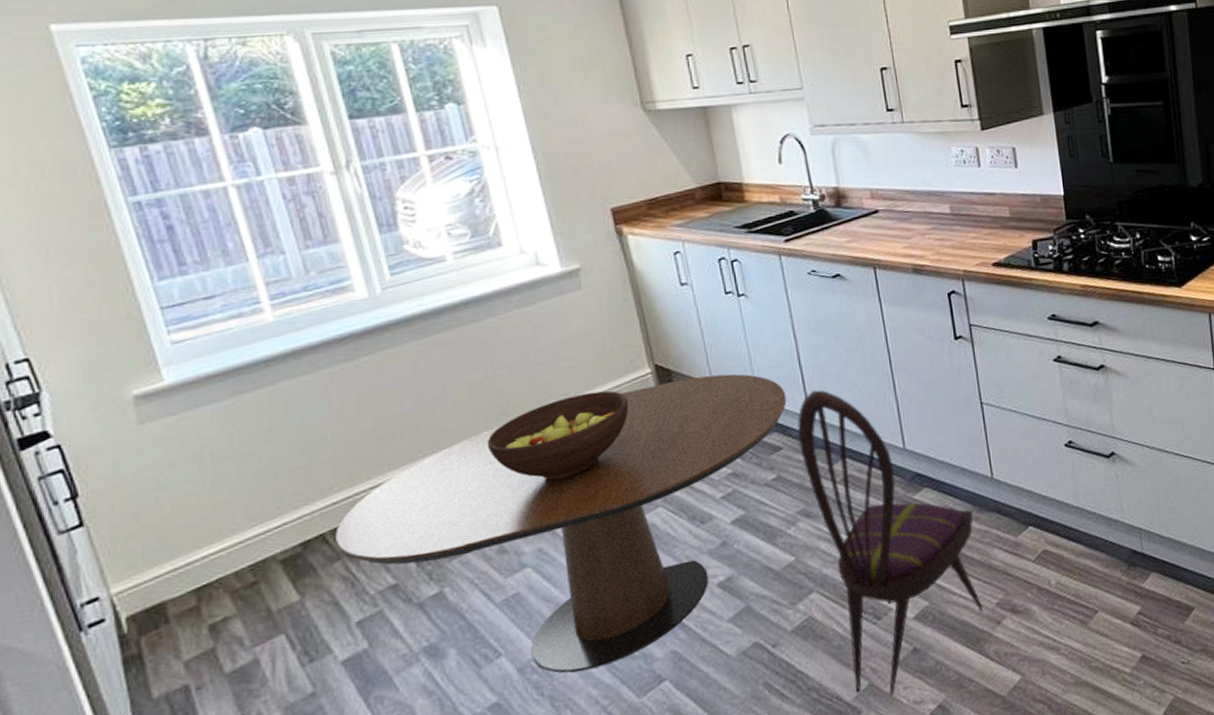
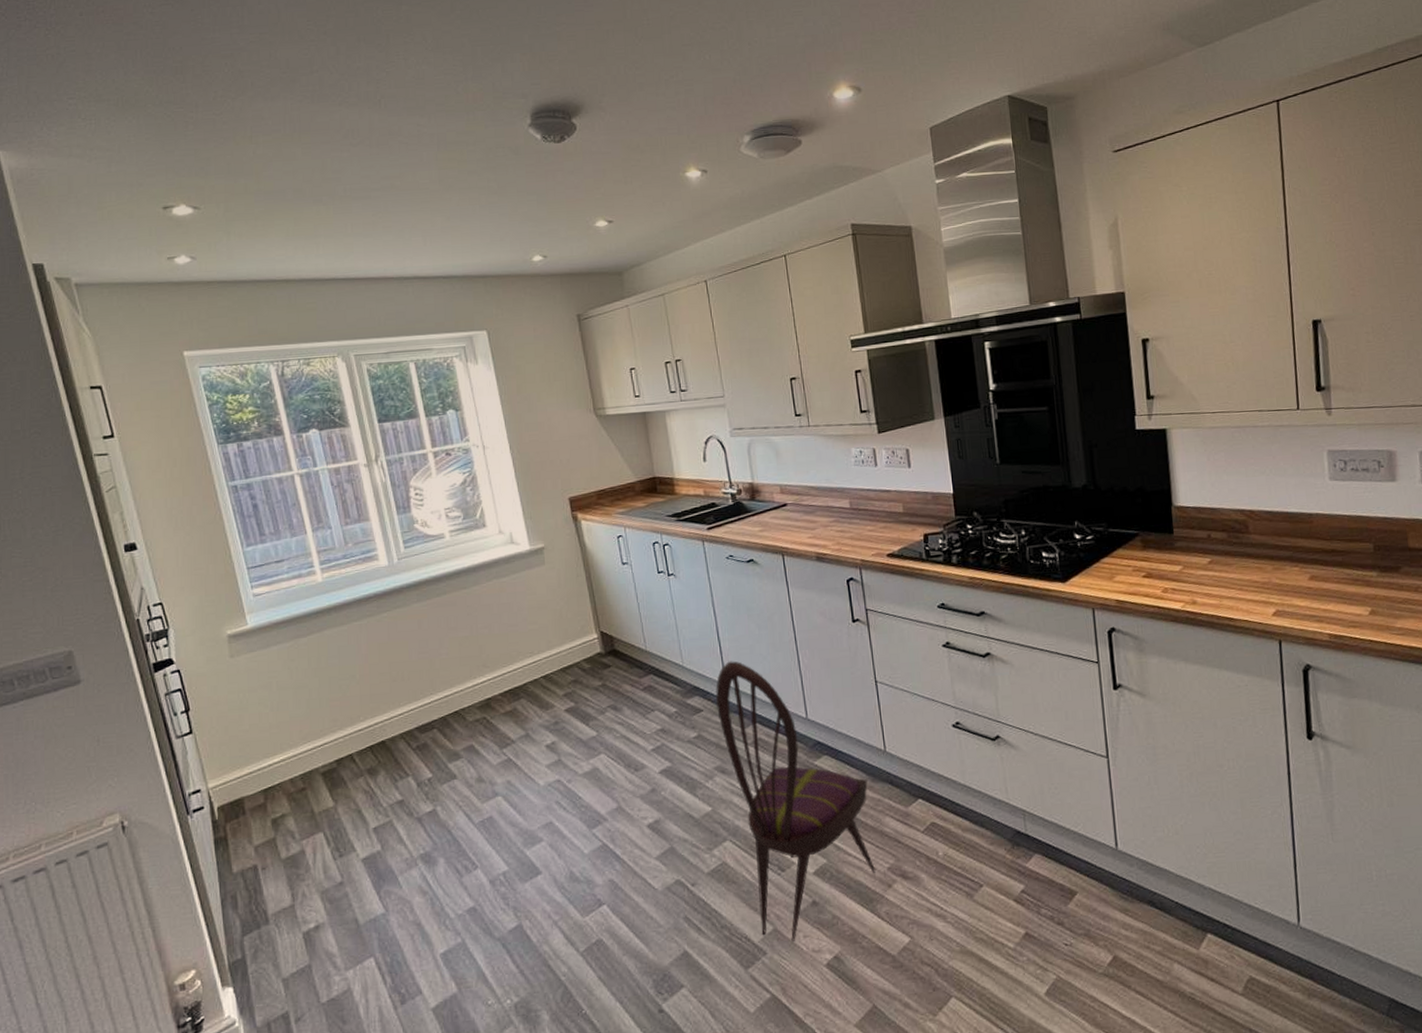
dining table: present [335,374,787,673] -> none [360,642,707,889]
fruit bowl: present [486,390,629,481] -> none [471,651,579,725]

